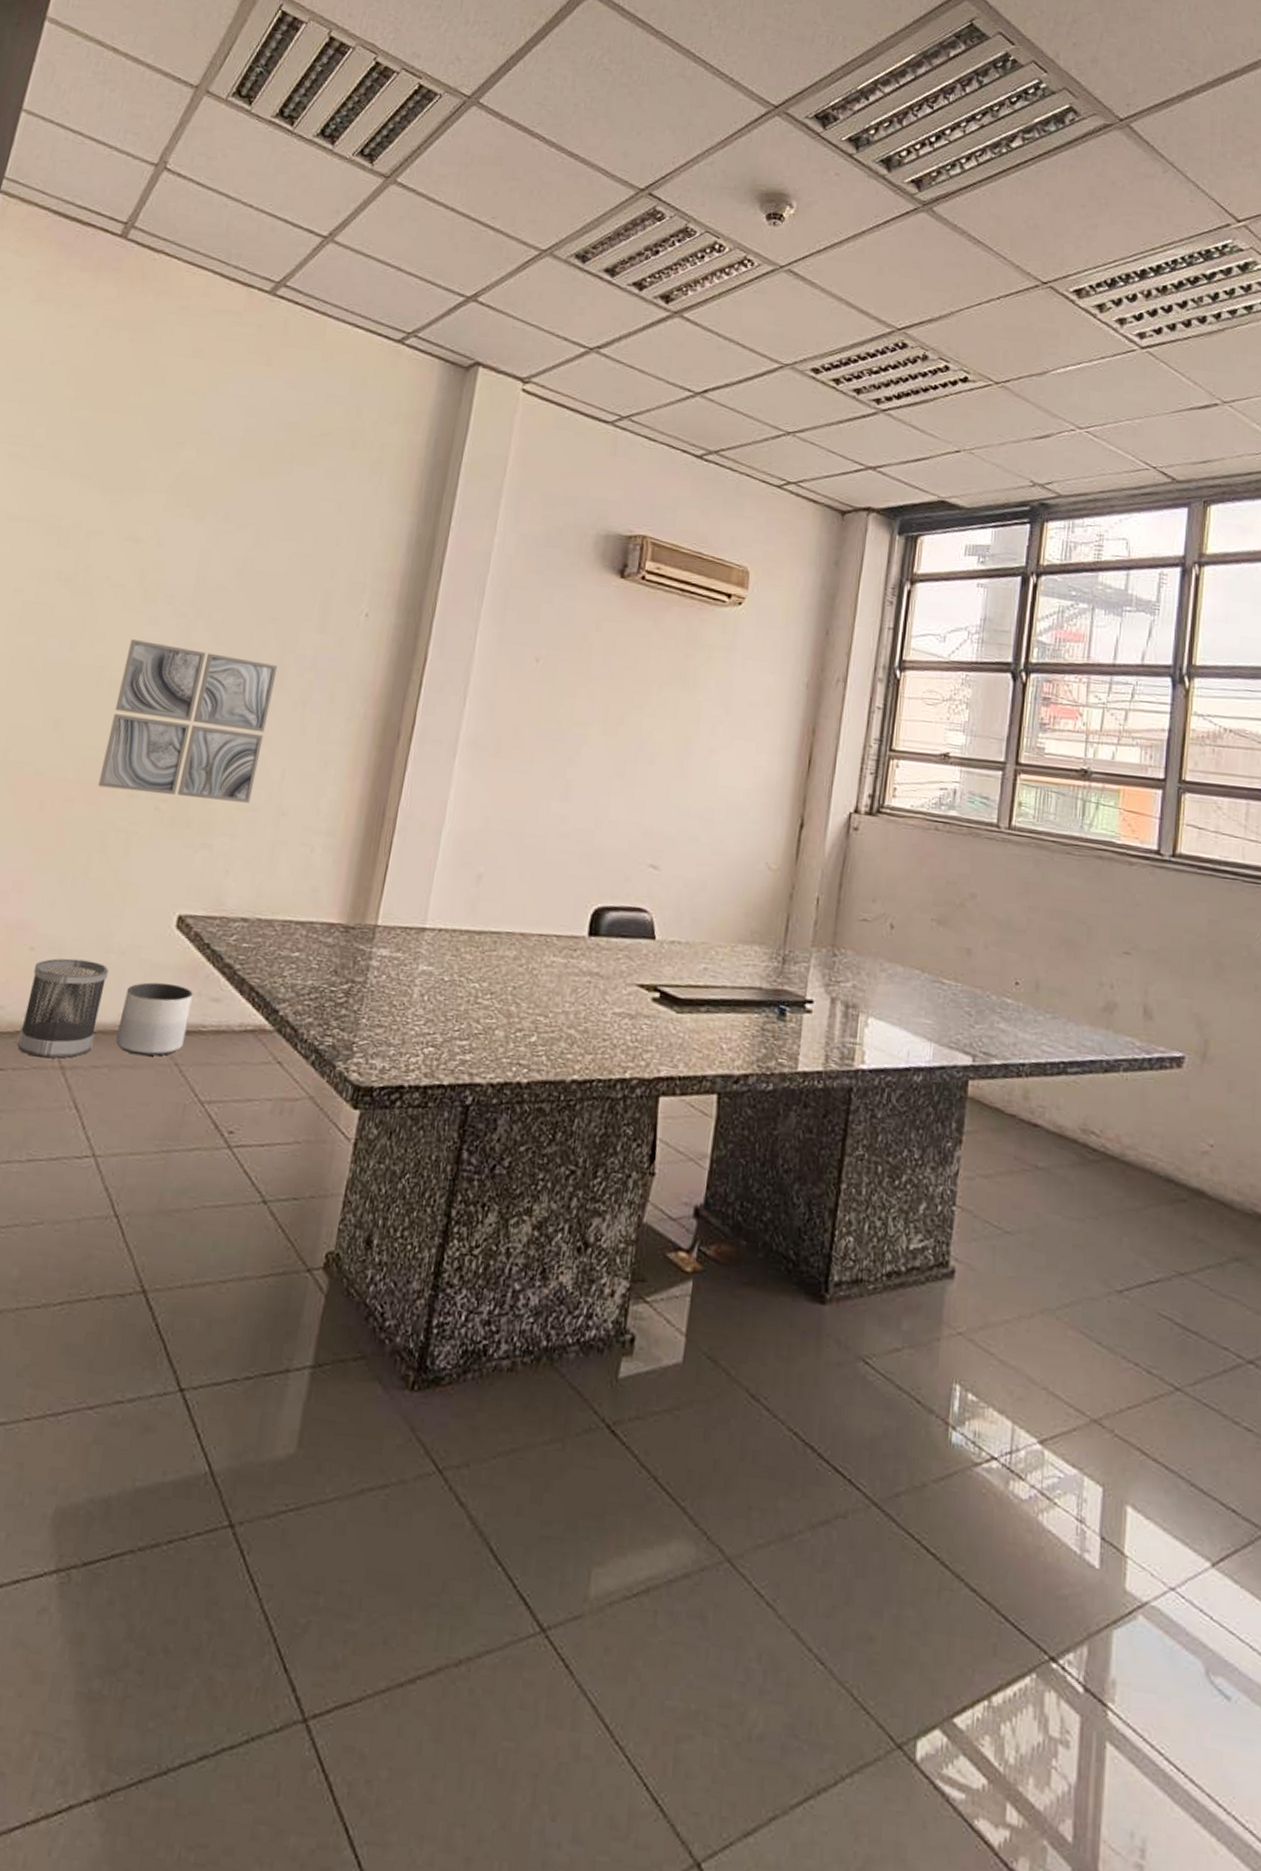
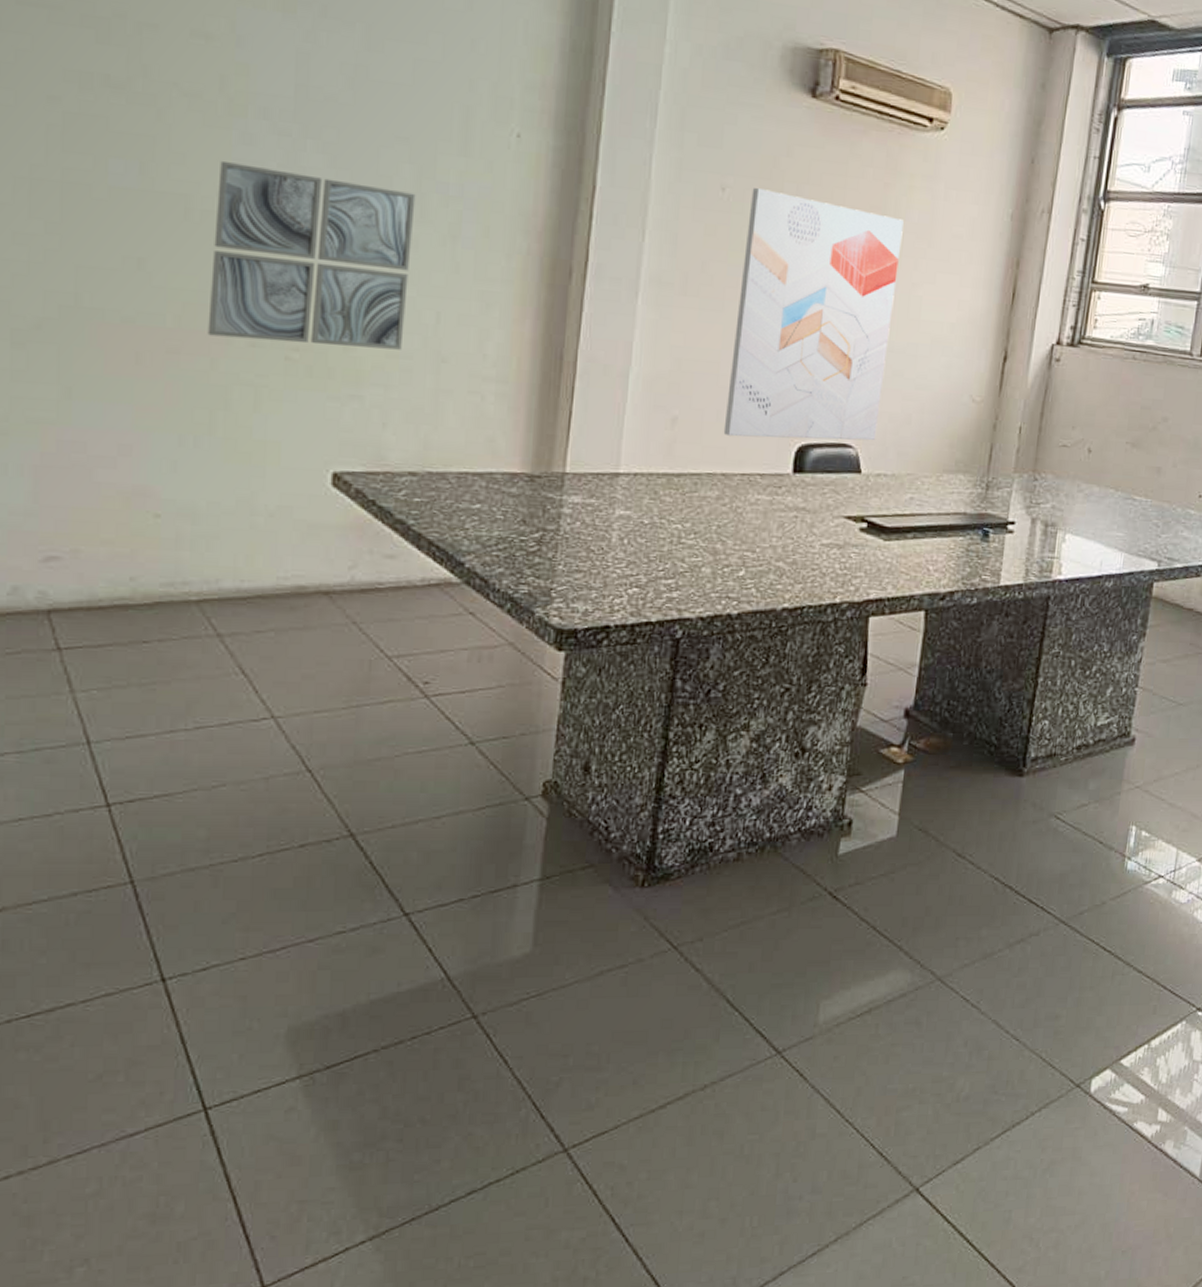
wastebasket: present [16,958,109,1059] -> none [158,523,258,627]
planter: present [115,982,193,1057] -> none [279,542,363,617]
wall art: none [524,659,702,906] -> present [723,188,904,441]

